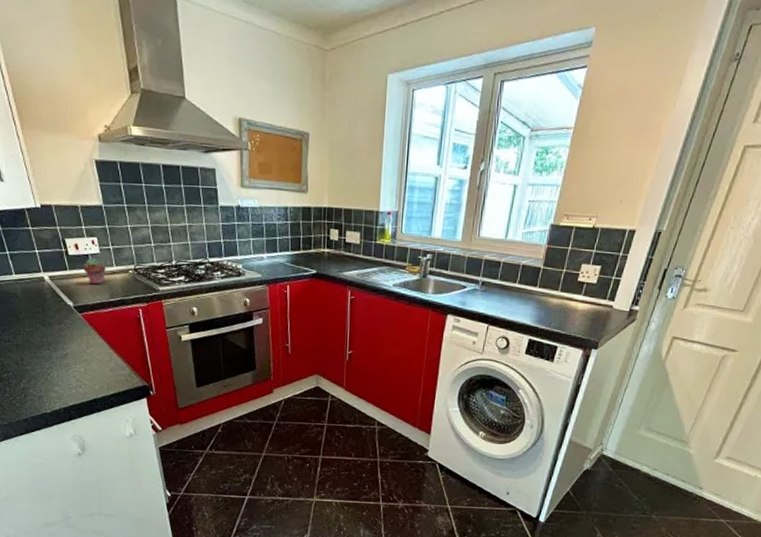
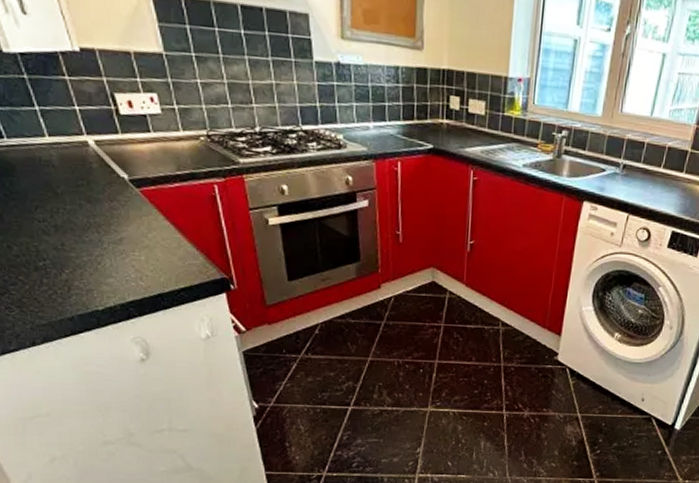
potted succulent: present [82,258,106,285] -> none [139,120,170,154]

